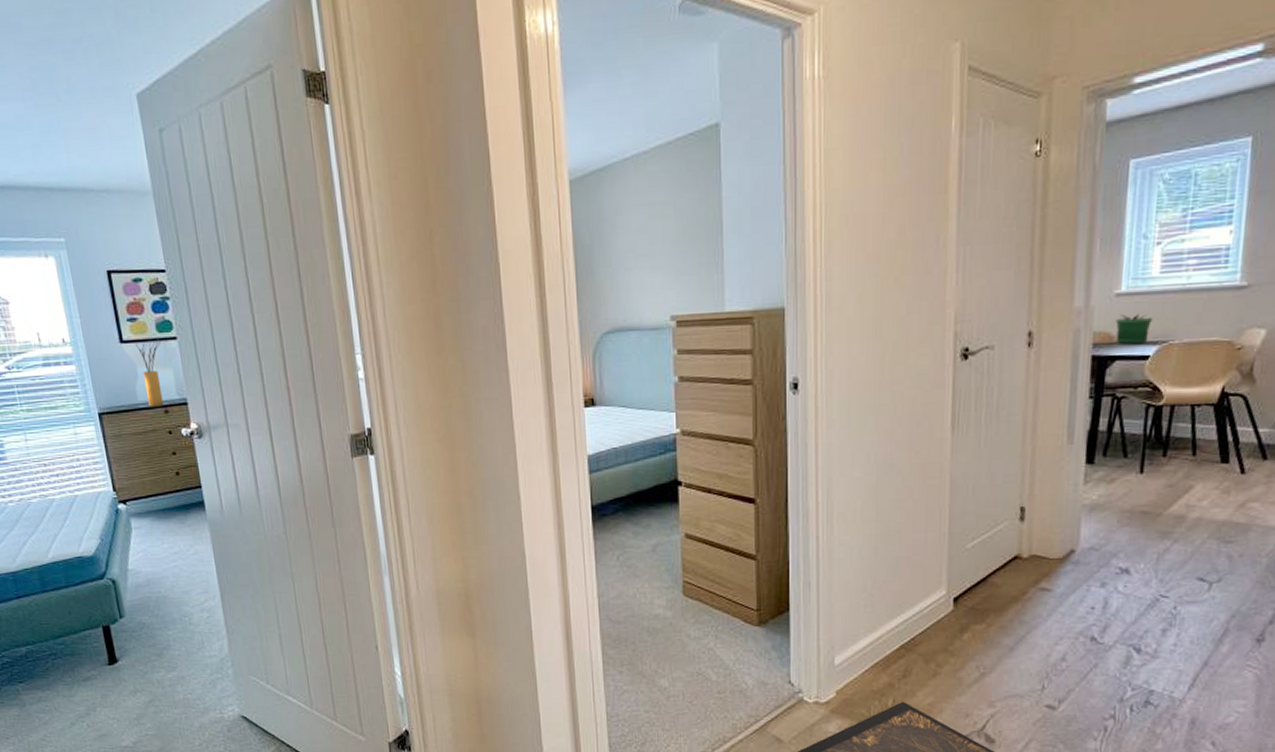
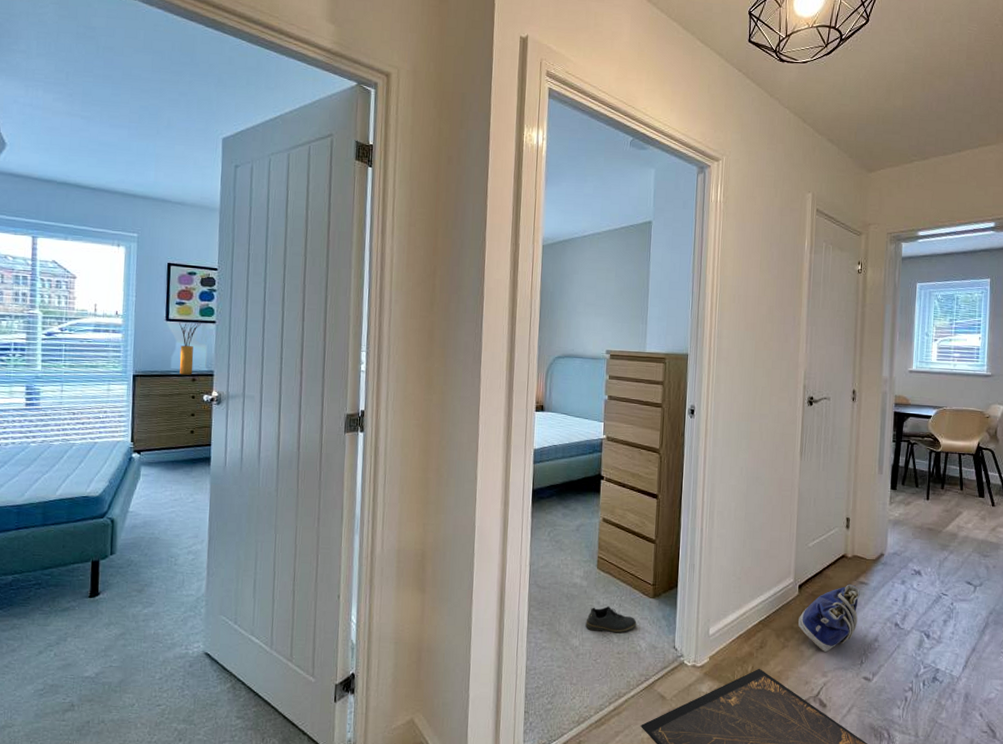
shoe: none [675,639,740,670] -> present [585,606,637,633]
tote bag: none [954,592,1041,677] -> present [798,584,860,652]
planter: present [1116,314,1156,345] -> none [909,385,935,408]

